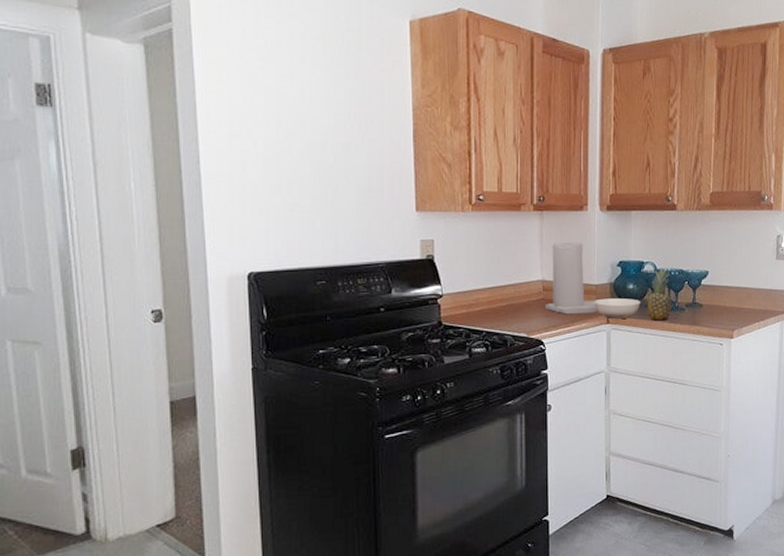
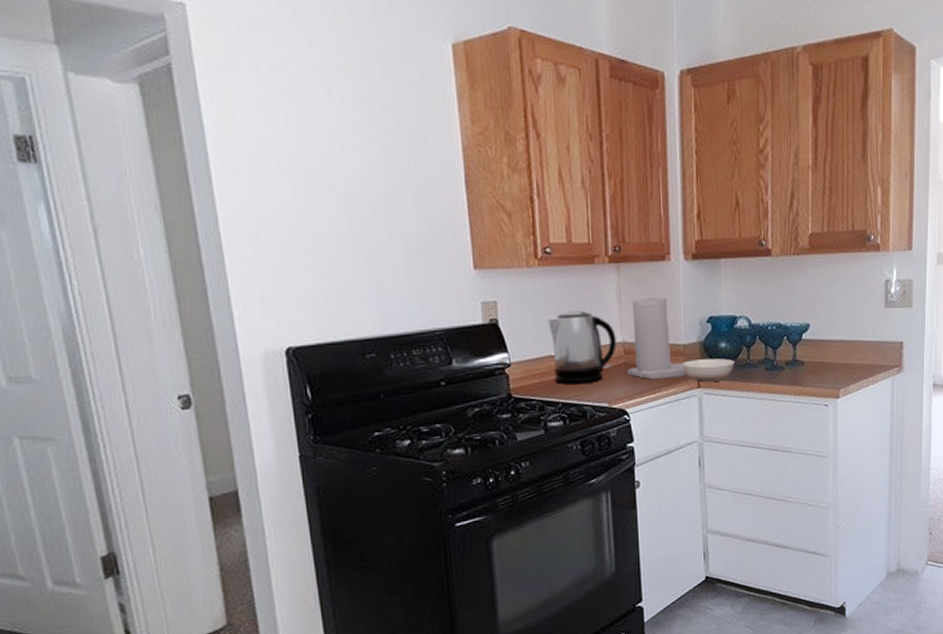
kettle: none [477,250,537,315] -> present [548,310,616,384]
fruit: present [647,268,671,321] -> none [742,322,769,382]

